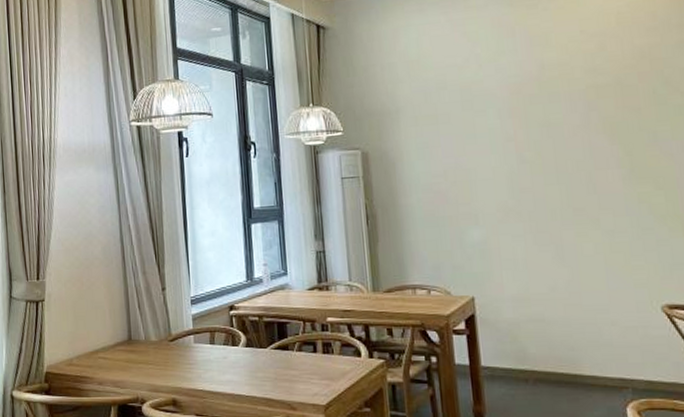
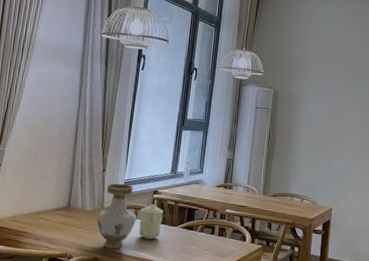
vase: none [164,302,215,386] -> present [96,183,137,249]
mug: none [217,323,247,369] -> present [139,204,163,240]

